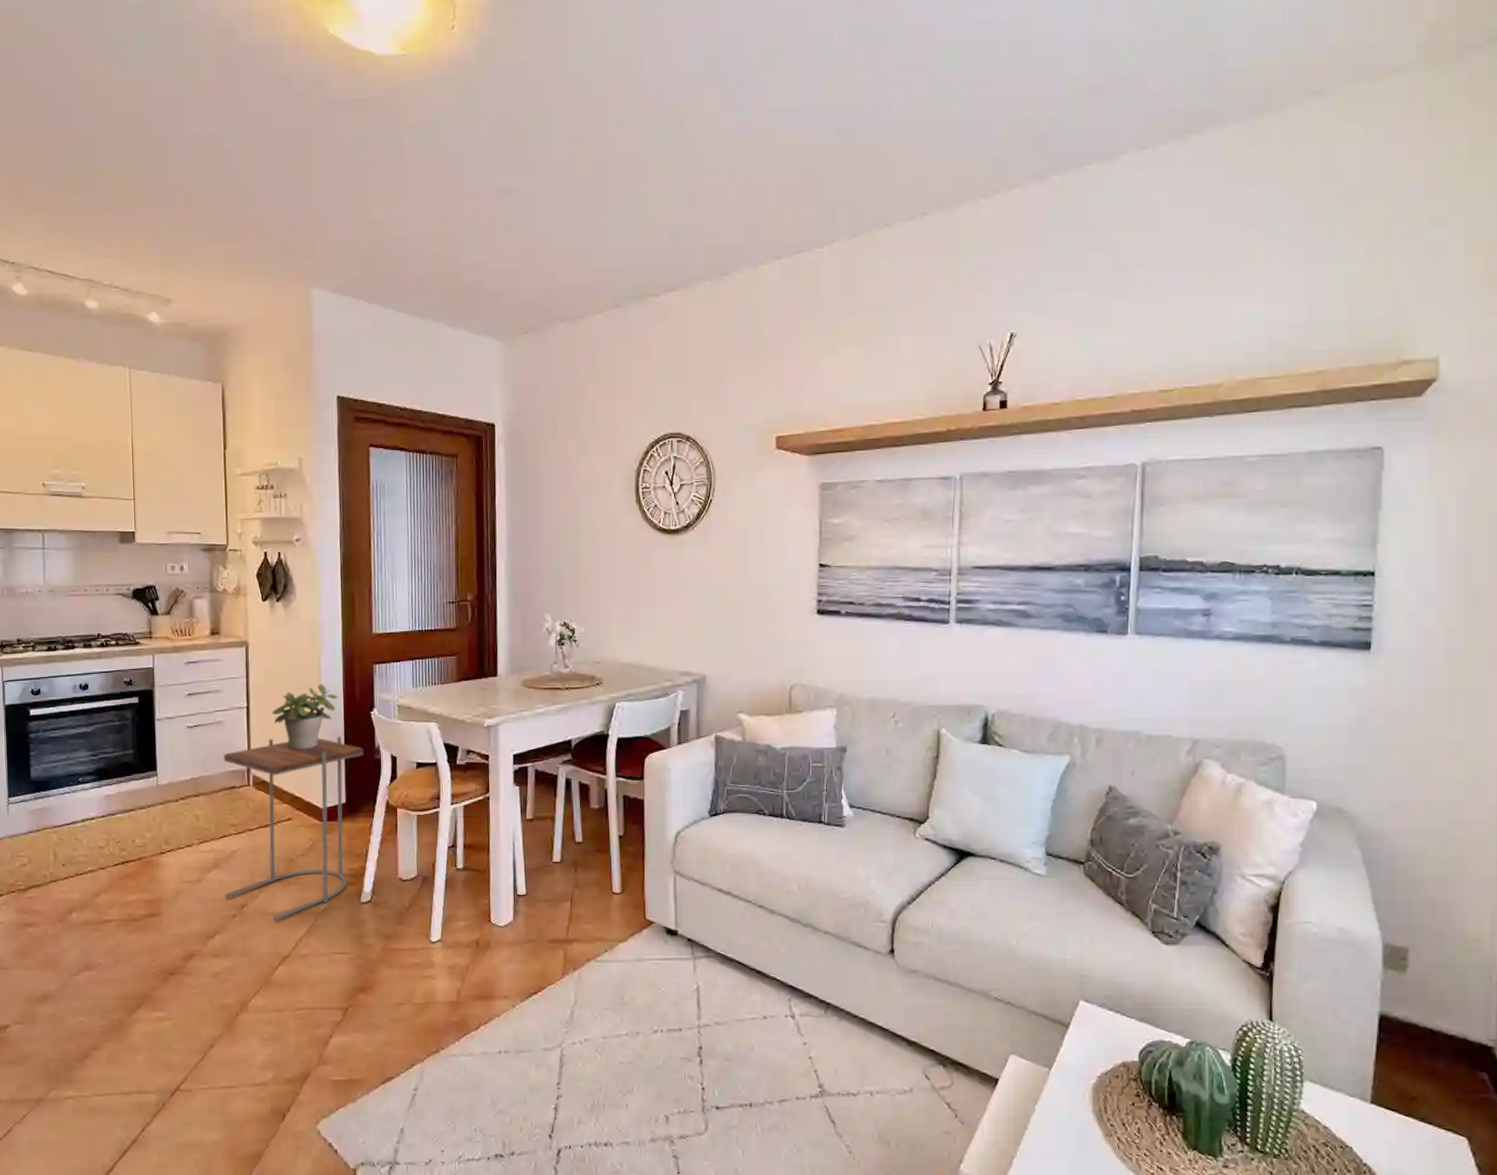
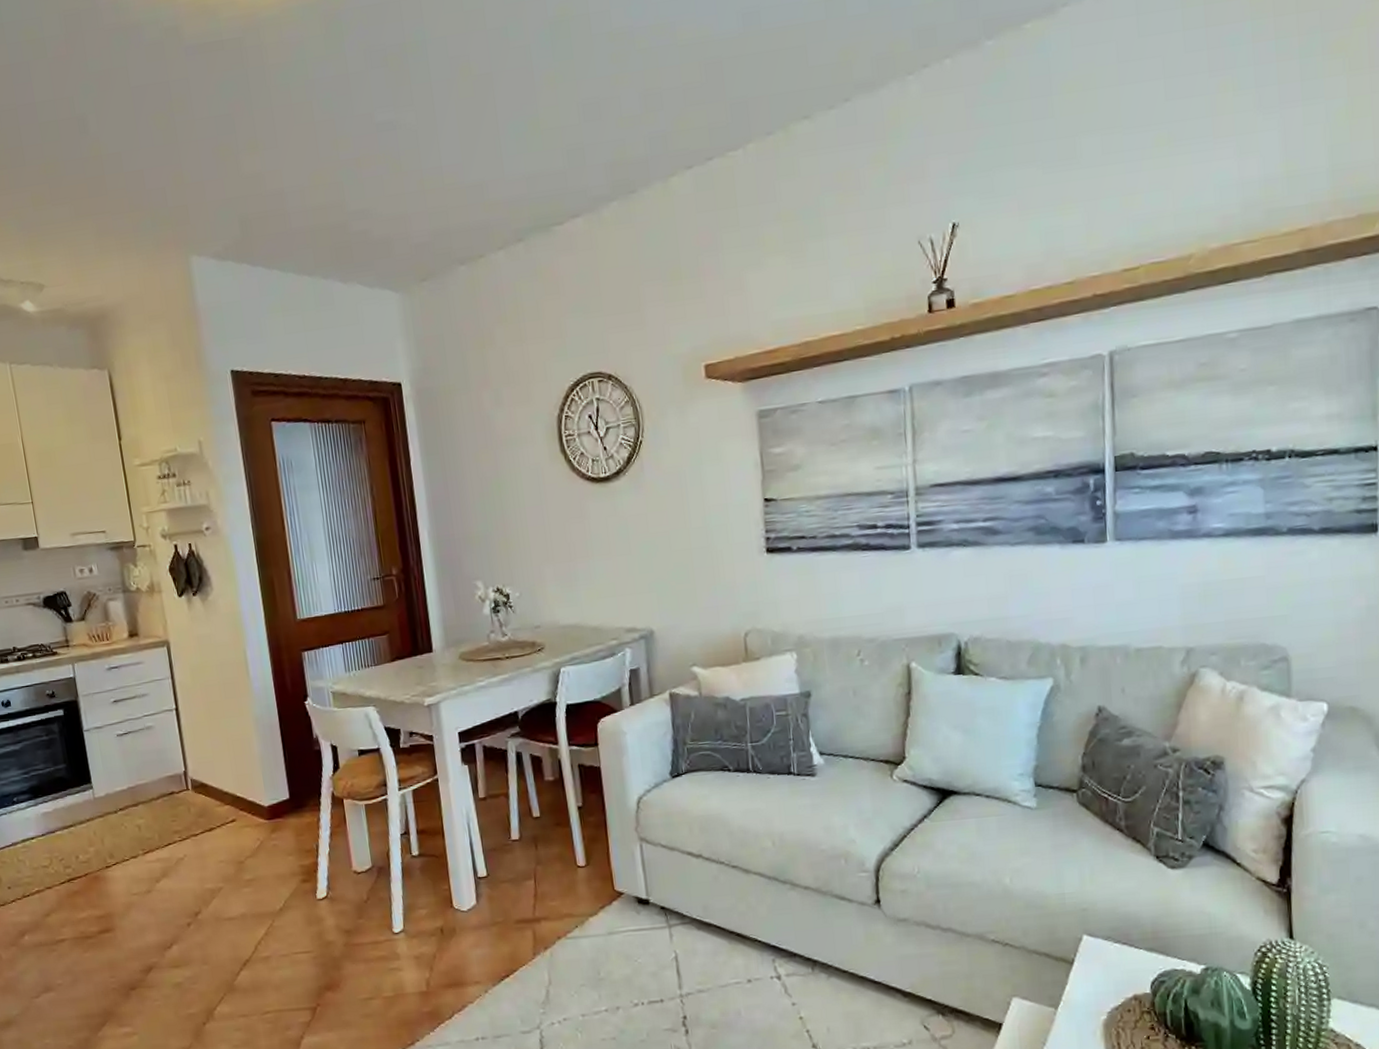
side table: present [223,736,364,921] -> none [157,730,303,926]
potted plant: present [272,684,339,749] -> none [202,677,270,748]

